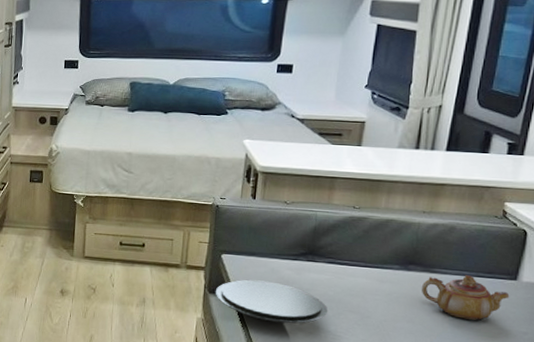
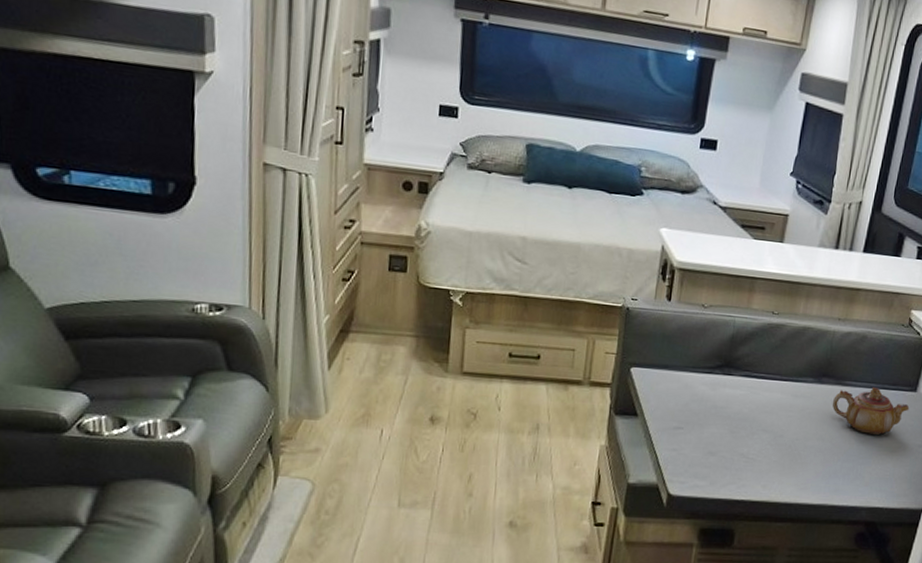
plate: present [216,279,328,324] -> none [623,397,742,448]

